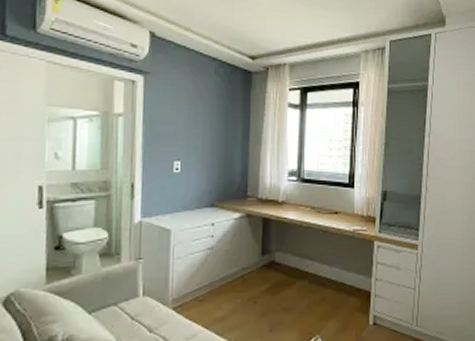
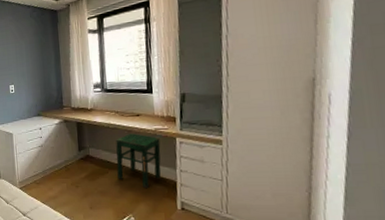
stool: none [307,233,357,302] -> present [116,132,161,189]

